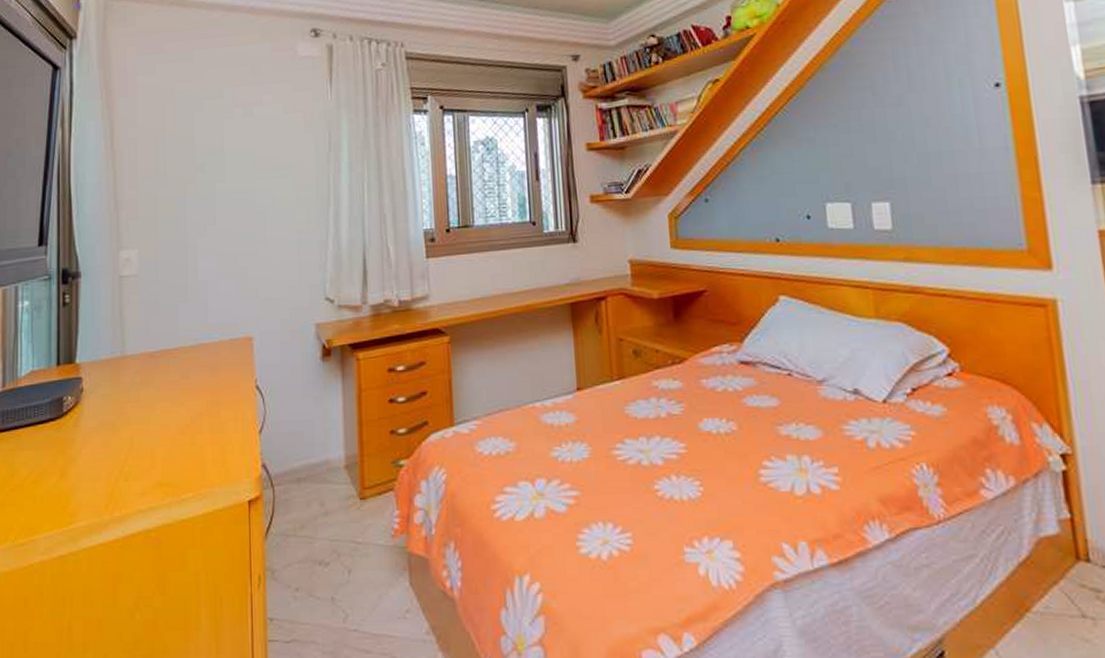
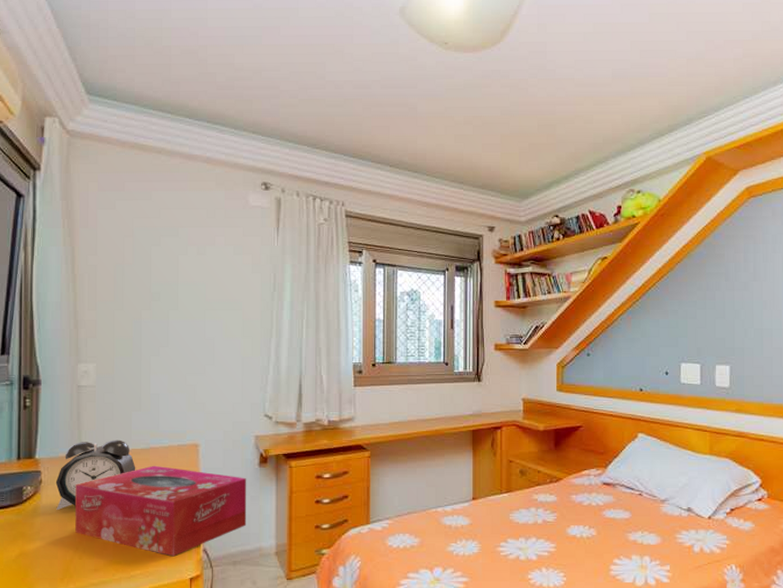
alarm clock: none [97,336,184,423] -> present [55,439,136,510]
tissue box: none [119,364,311,475] -> present [75,465,247,557]

